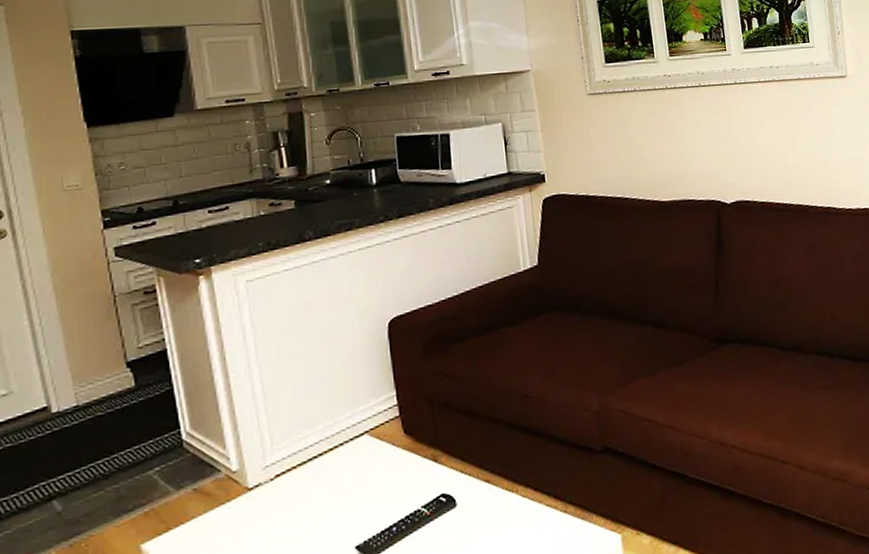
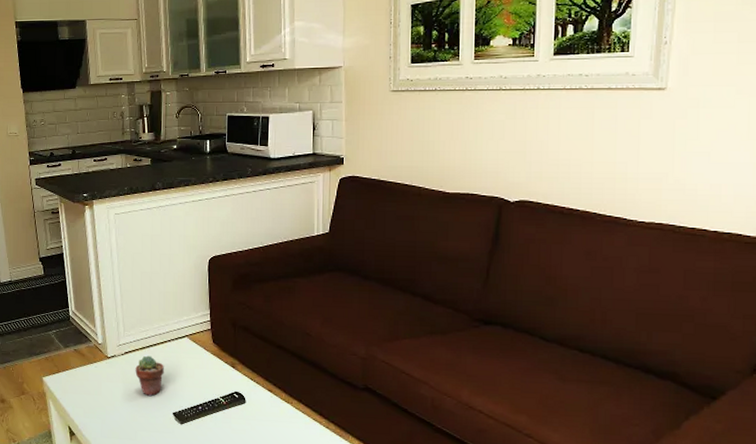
potted succulent: none [293,471,337,532] -> present [135,355,164,397]

